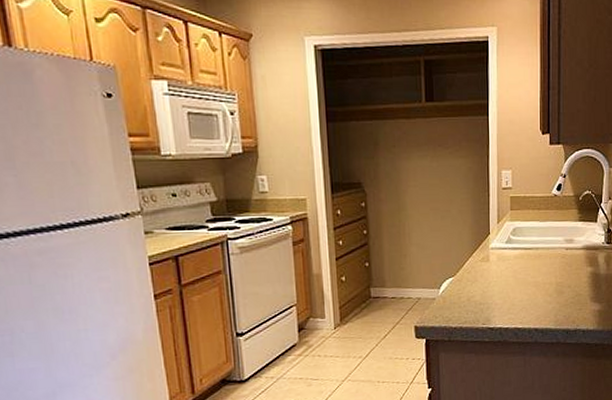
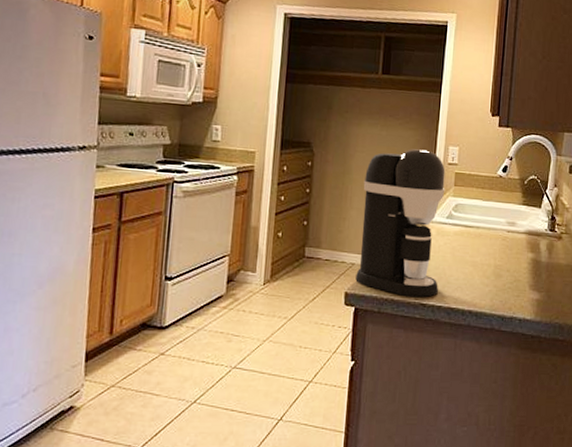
coffee maker: none [420,177,504,323] -> present [355,149,446,297]

